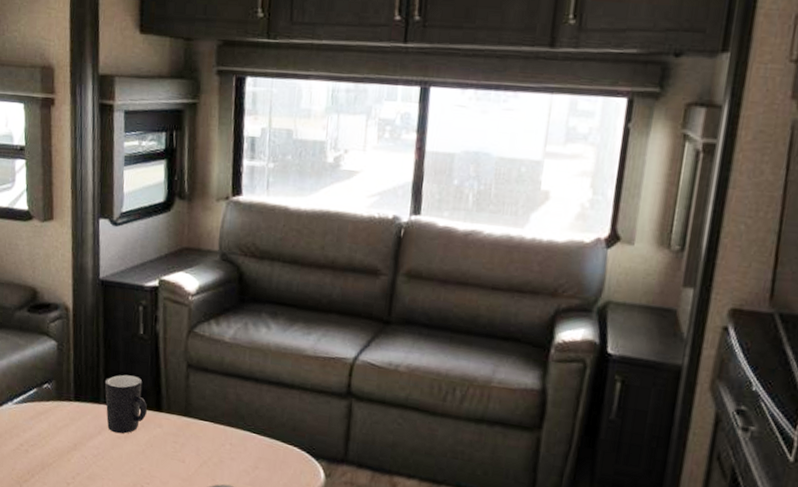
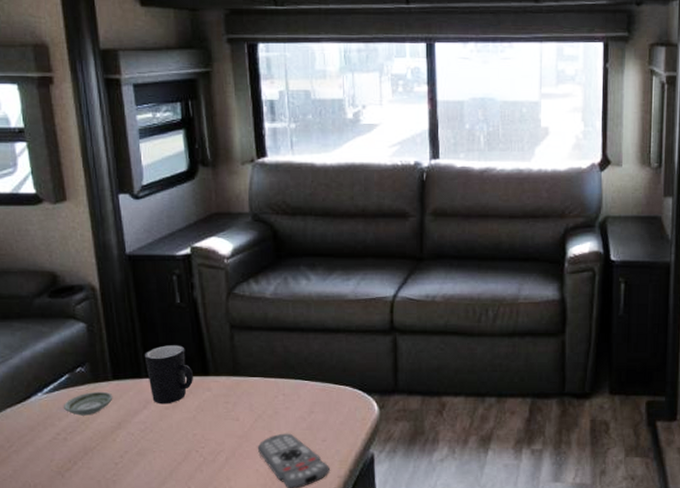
saucer: none [28,409,73,432] -> present [63,391,113,416]

